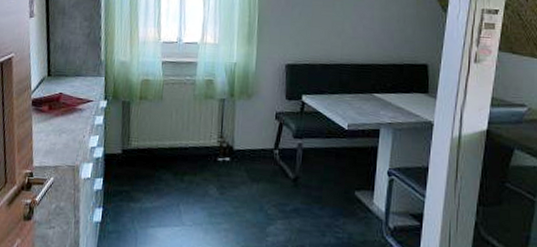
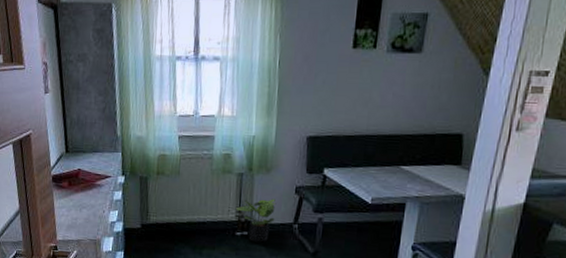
potted plant: none [217,124,258,168] -> present [235,199,277,243]

